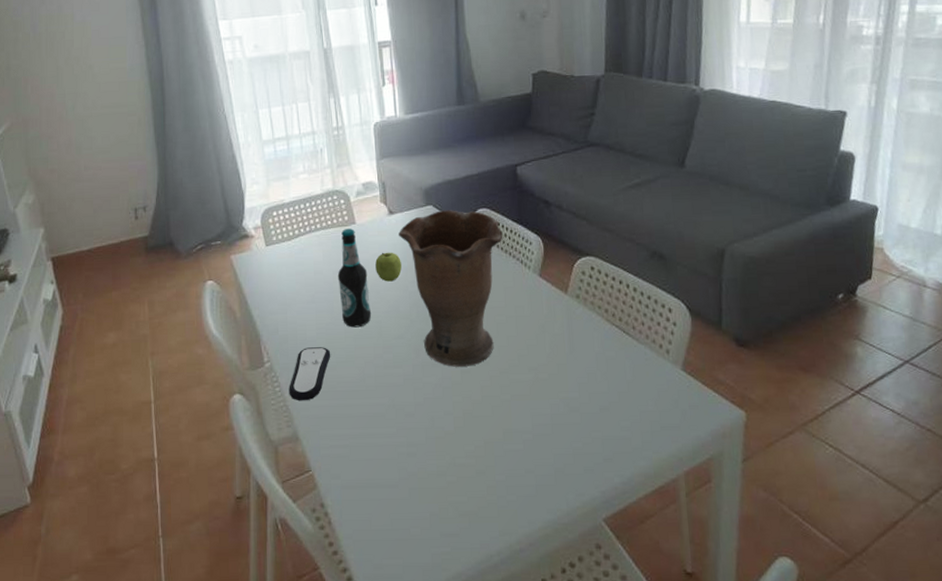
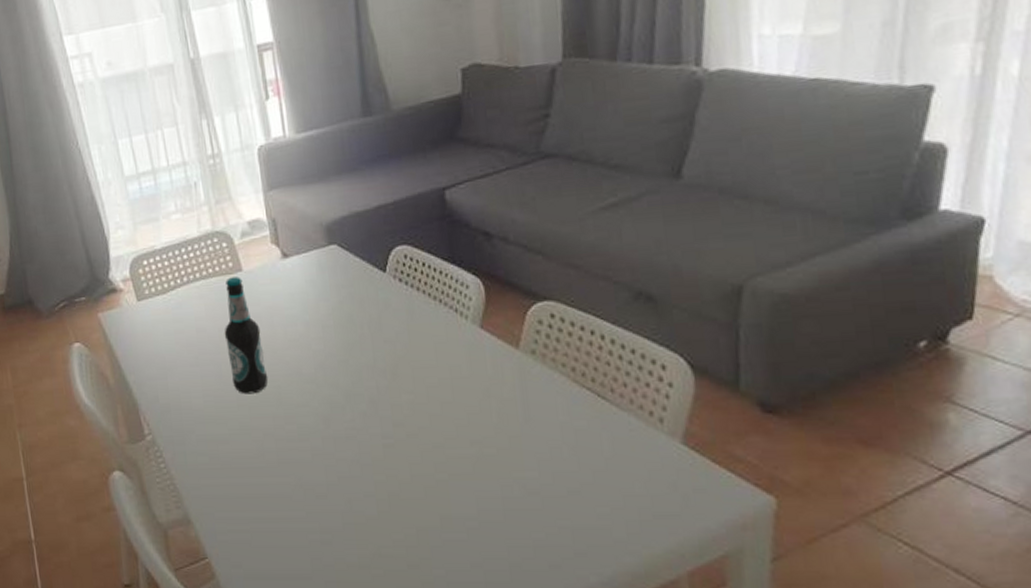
remote control: present [289,347,331,401] -> none [175,417,223,480]
fruit: present [375,252,402,282] -> none [269,303,302,339]
vase: present [399,210,503,367] -> none [296,249,430,440]

